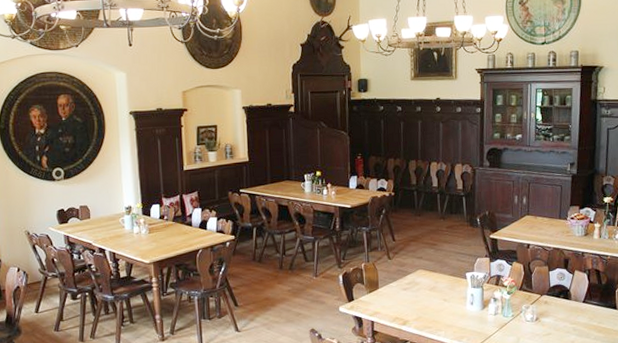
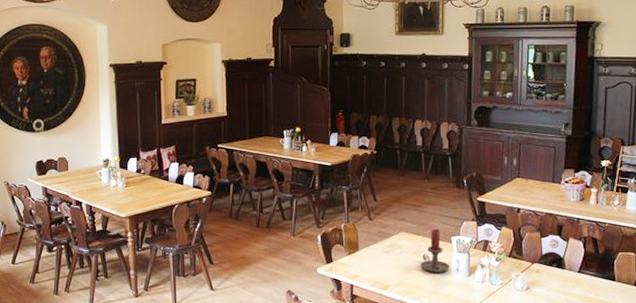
candle holder: none [437,265,465,307] -> present [420,229,450,273]

